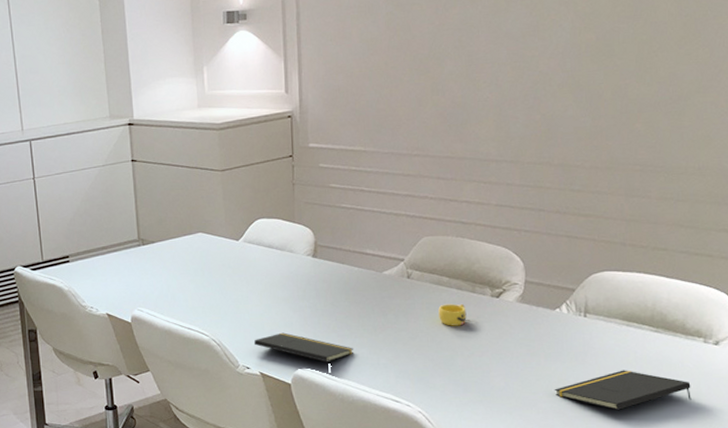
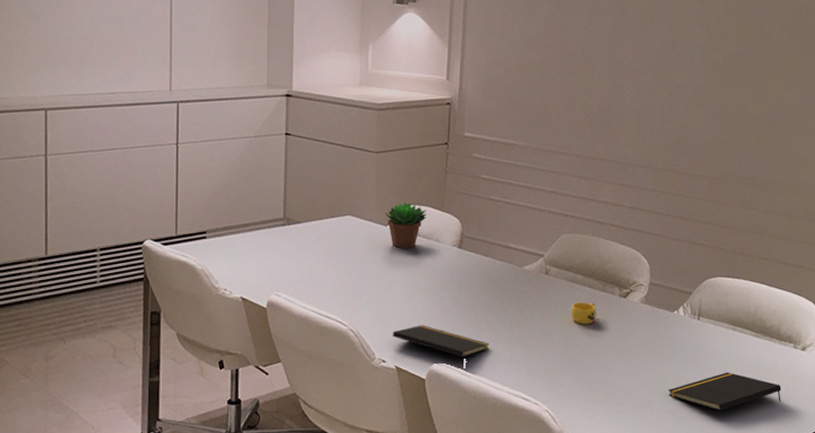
succulent plant: none [235,216,277,262] -> present [384,202,426,249]

